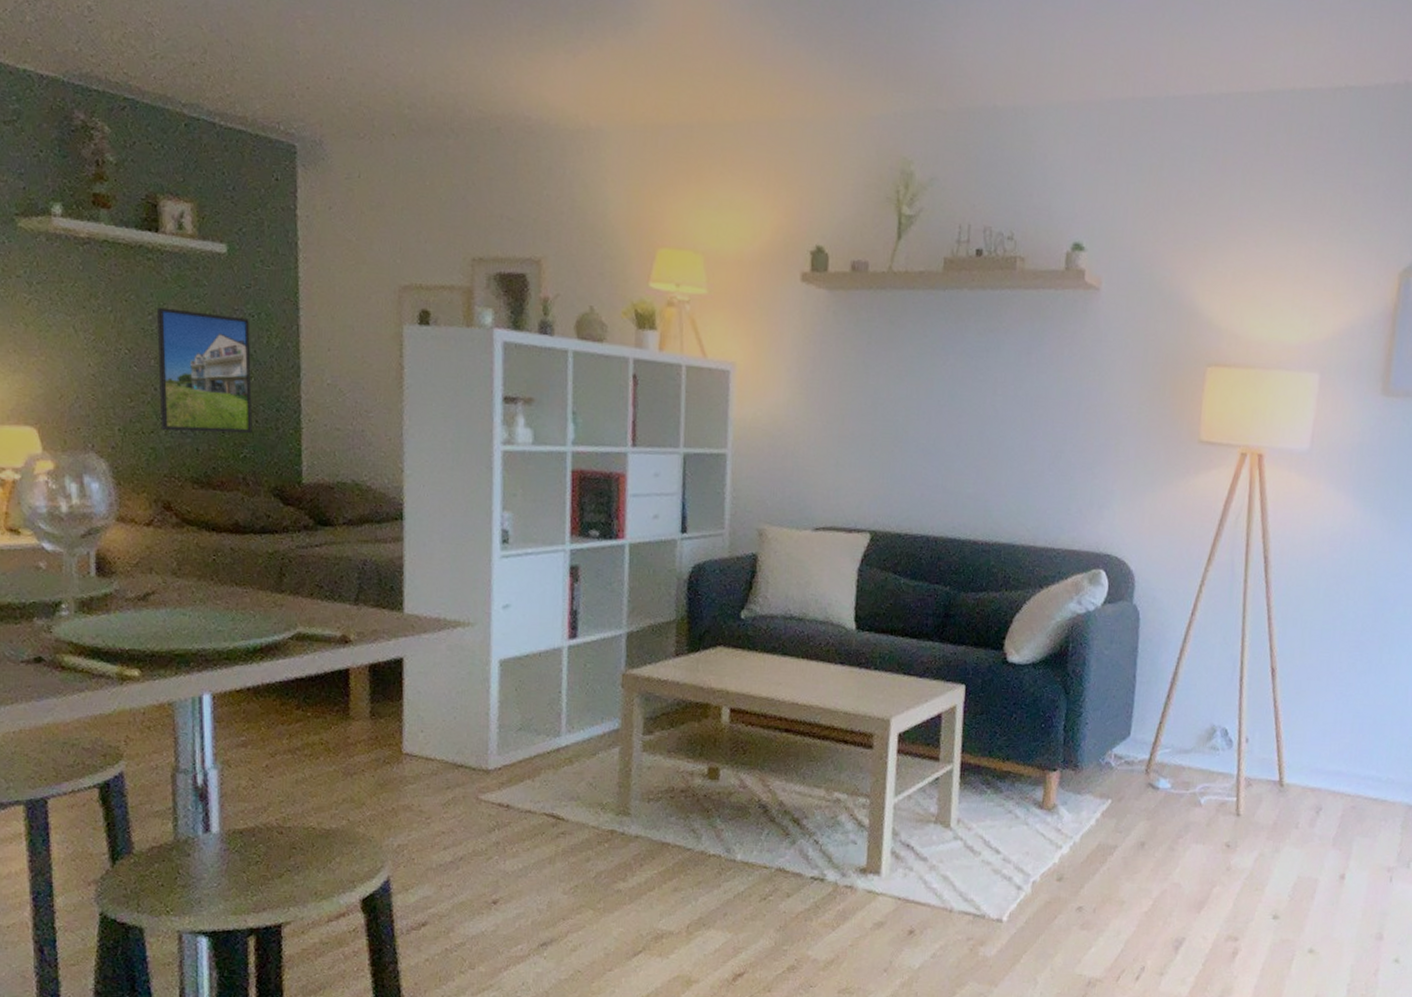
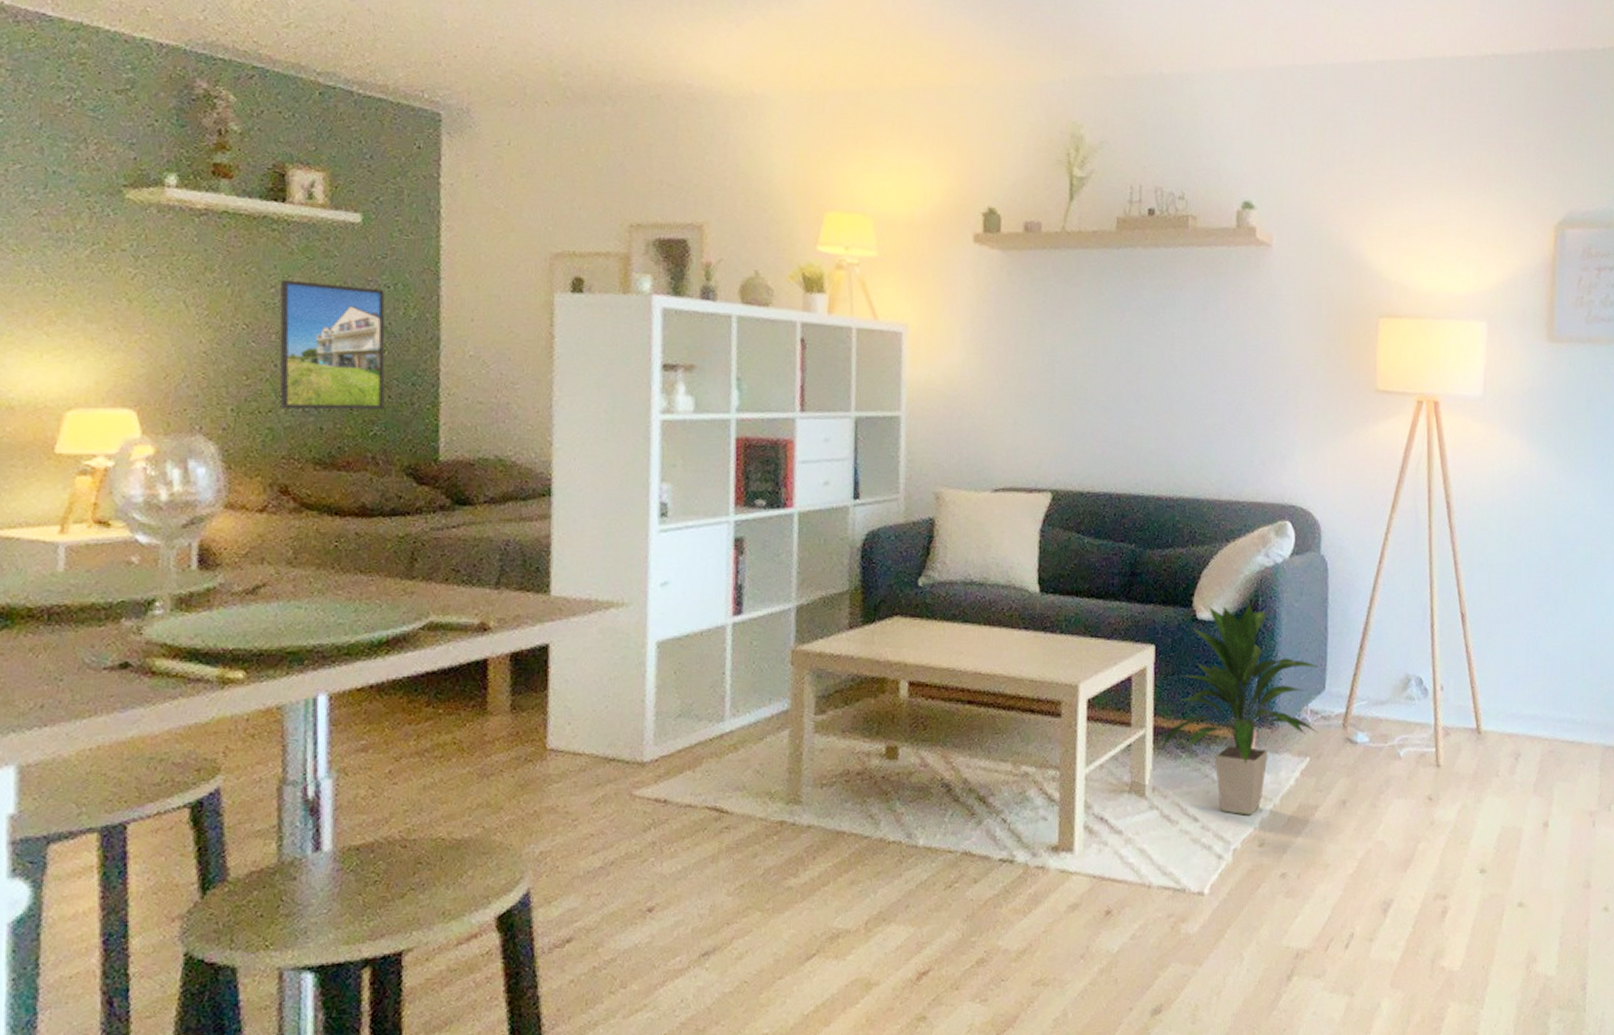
indoor plant: none [968,648,1125,851] -> present [1162,602,1319,815]

